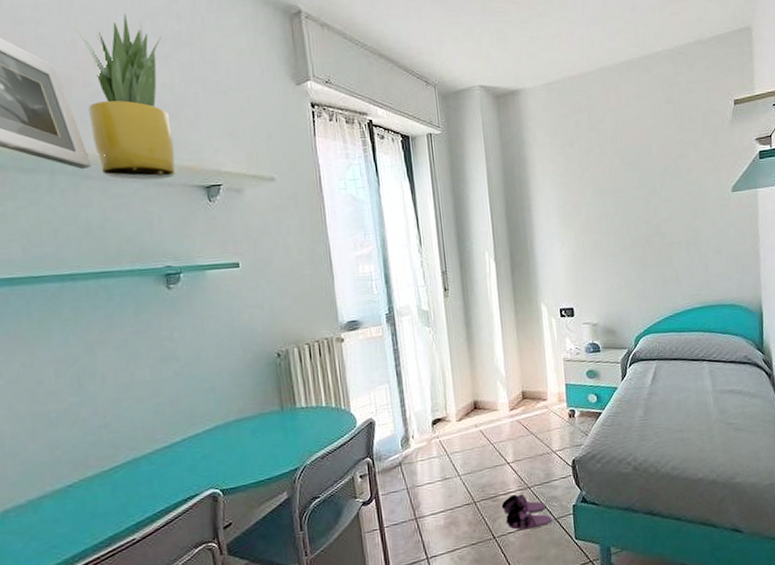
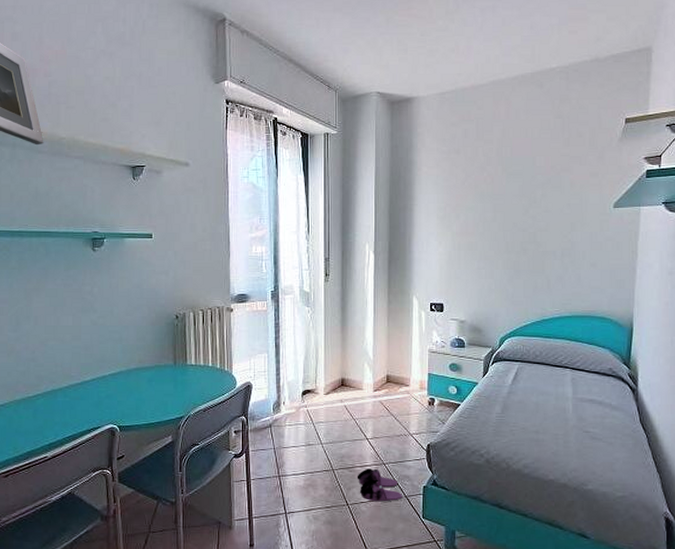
planter: present [68,14,176,181] -> none [38,17,110,158]

